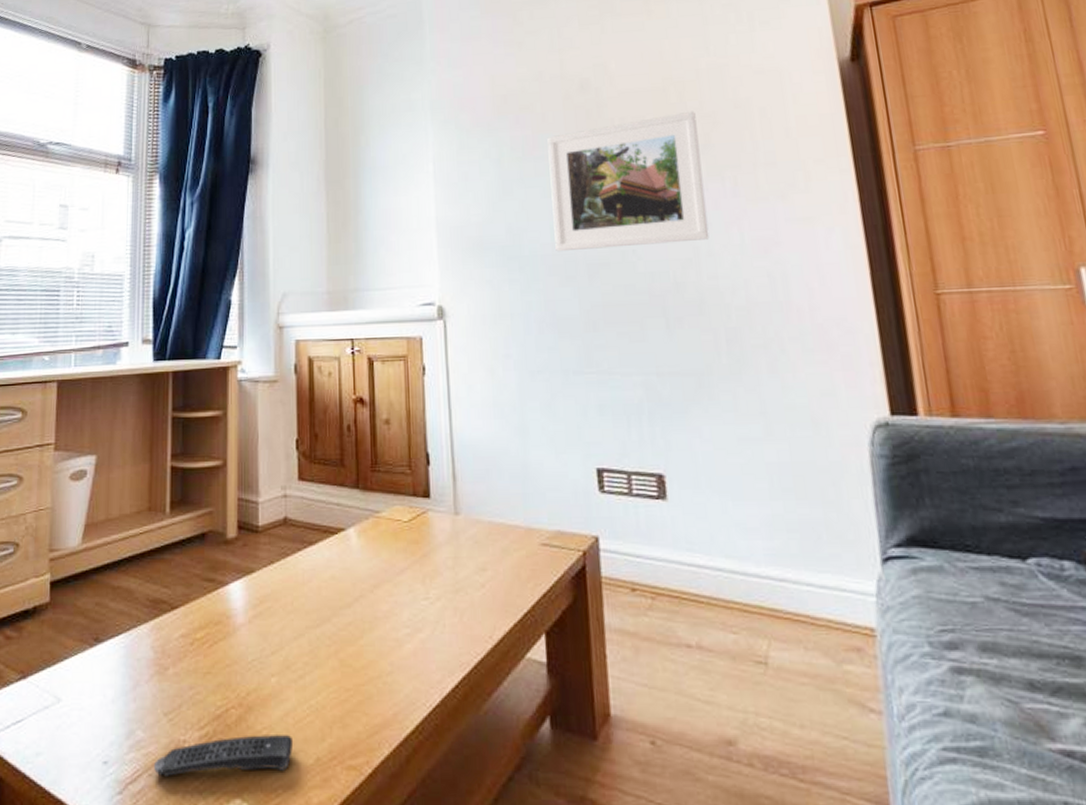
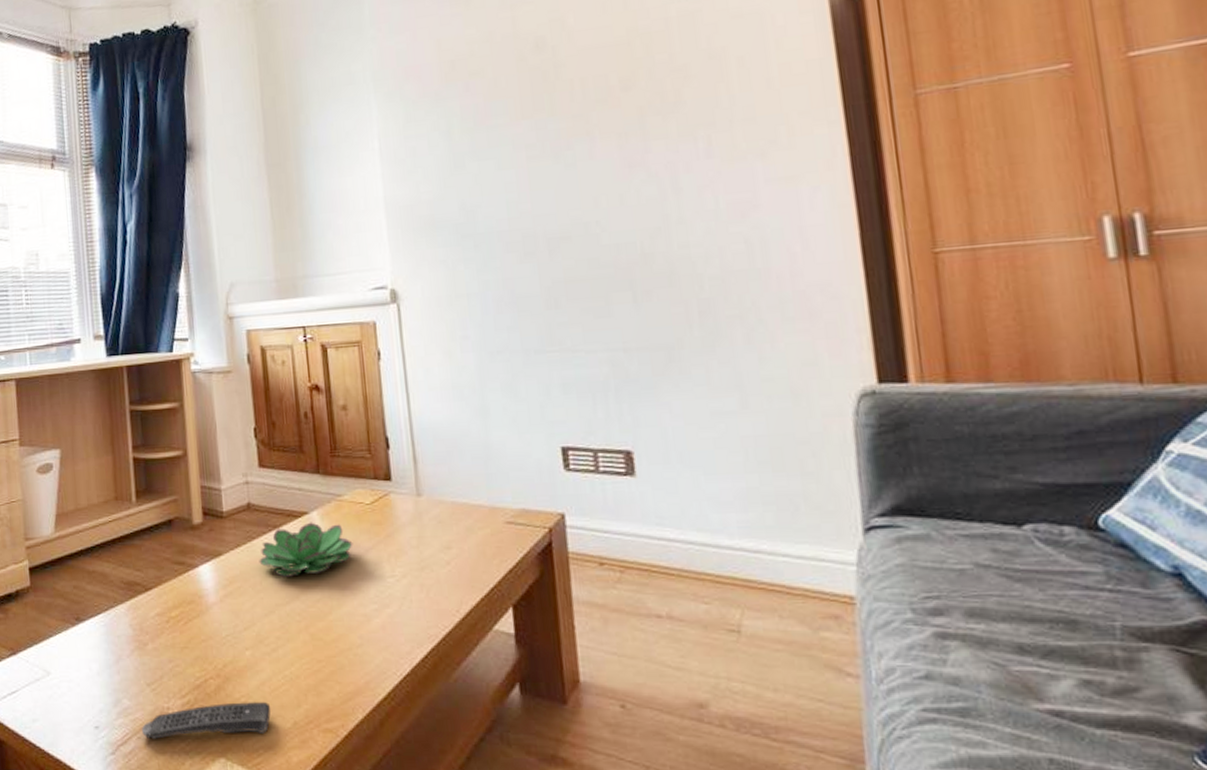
succulent plant: none [292,539,389,597] -> present [259,522,353,577]
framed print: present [547,111,710,252] -> none [500,65,680,227]

